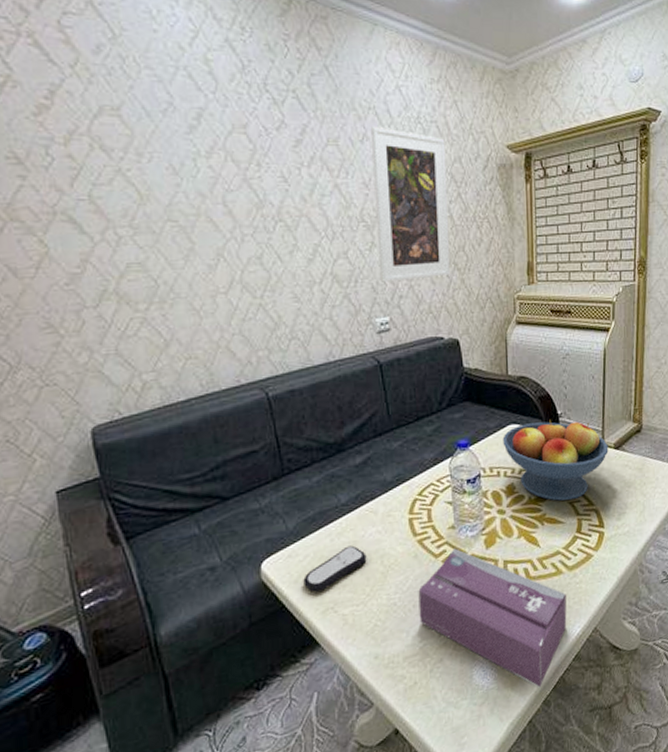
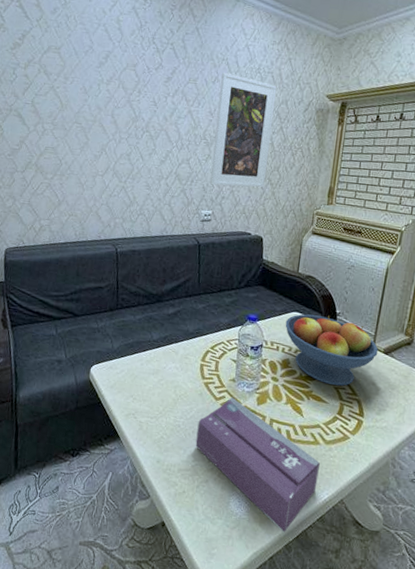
remote control: present [303,545,367,592] -> none [117,372,165,400]

